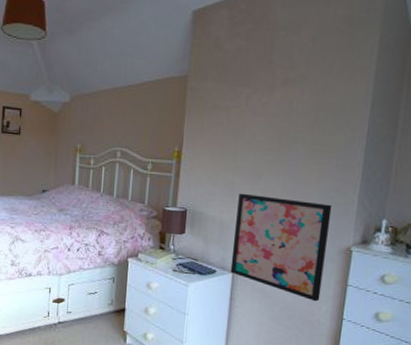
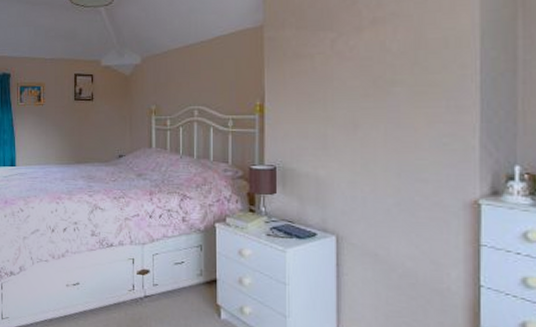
wall art: present [230,193,332,302] -> none [333,145,448,266]

